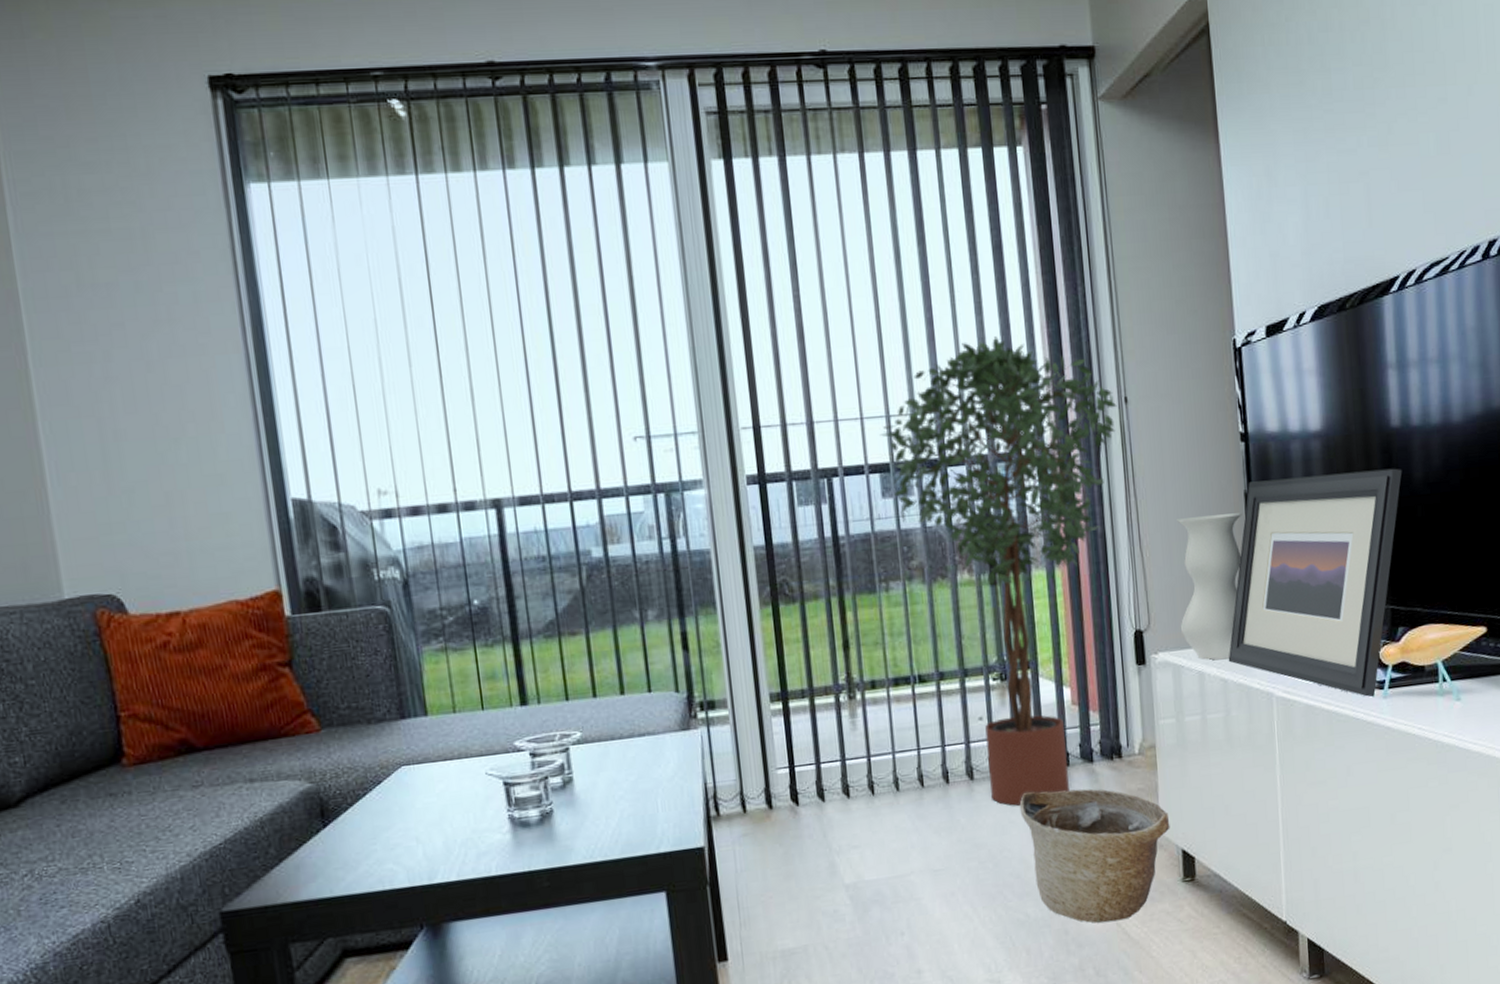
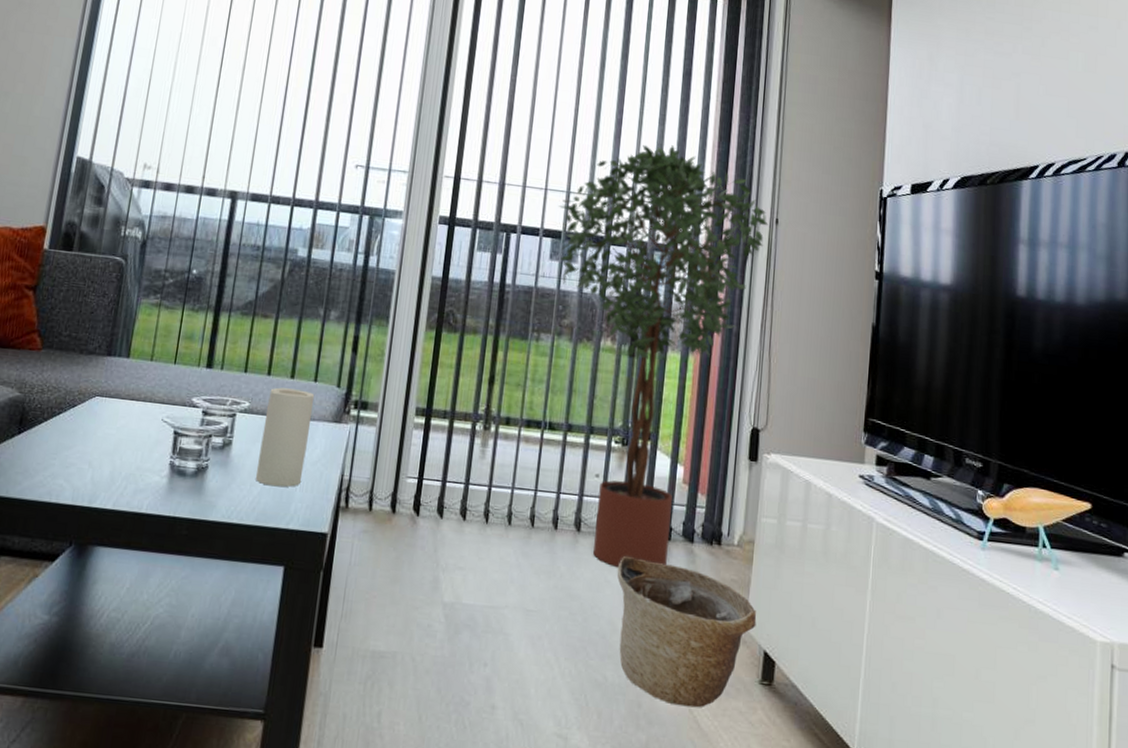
candle: none [600,704,662,814] -> present [255,387,315,487]
vase: present [1177,513,1242,661] -> none [794,335,868,475]
picture frame: present [1228,468,1402,698] -> none [835,316,1023,546]

